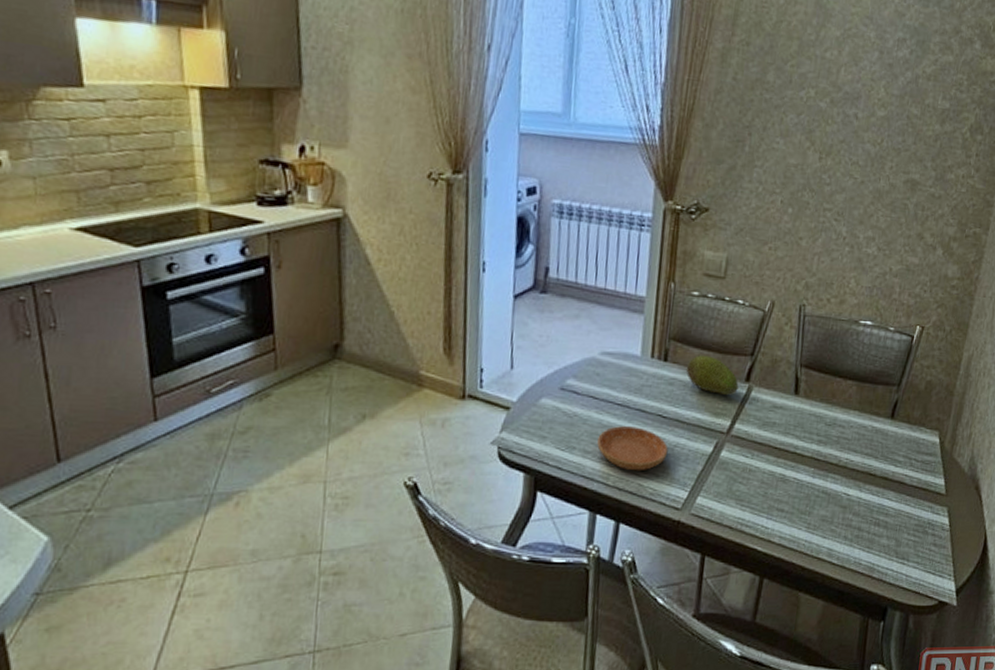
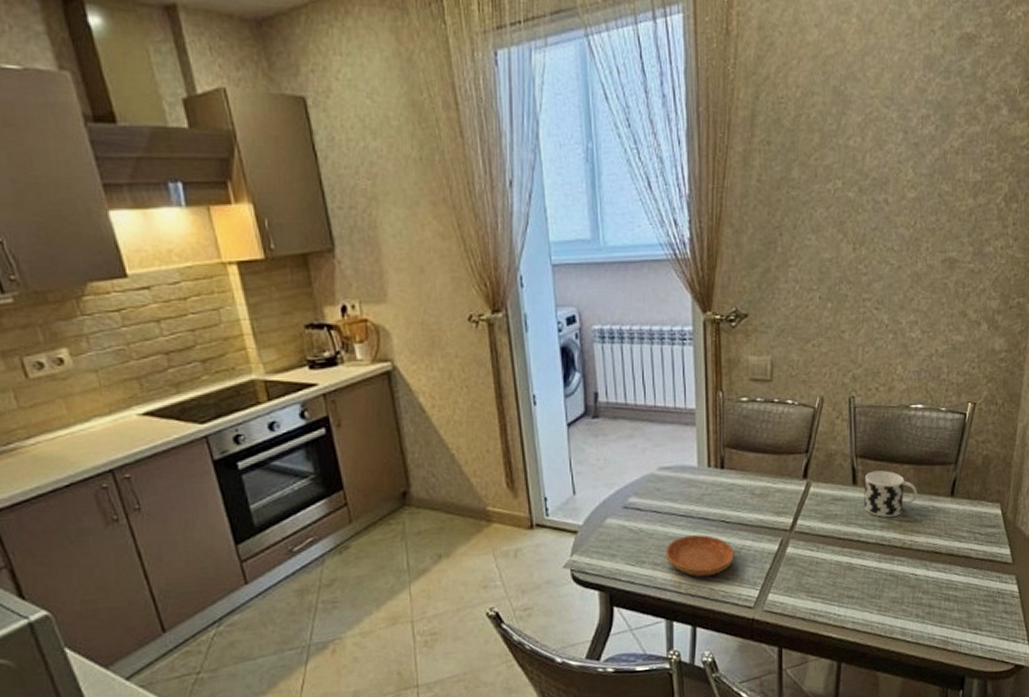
fruit: present [685,355,739,395] -> none [743,458,797,494]
cup: none [803,383,859,433] -> present [864,470,918,518]

